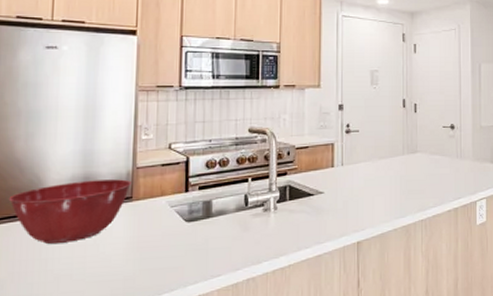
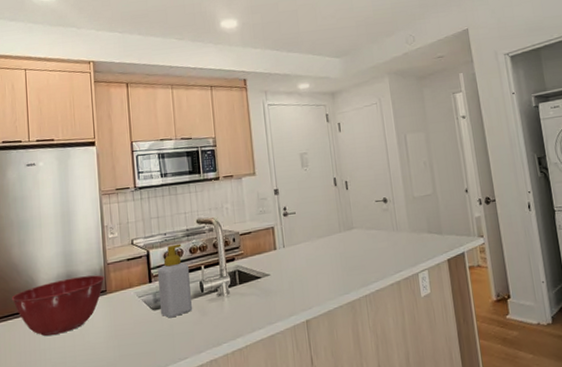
soap bottle: none [194,153,235,232] -> present [157,244,193,318]

